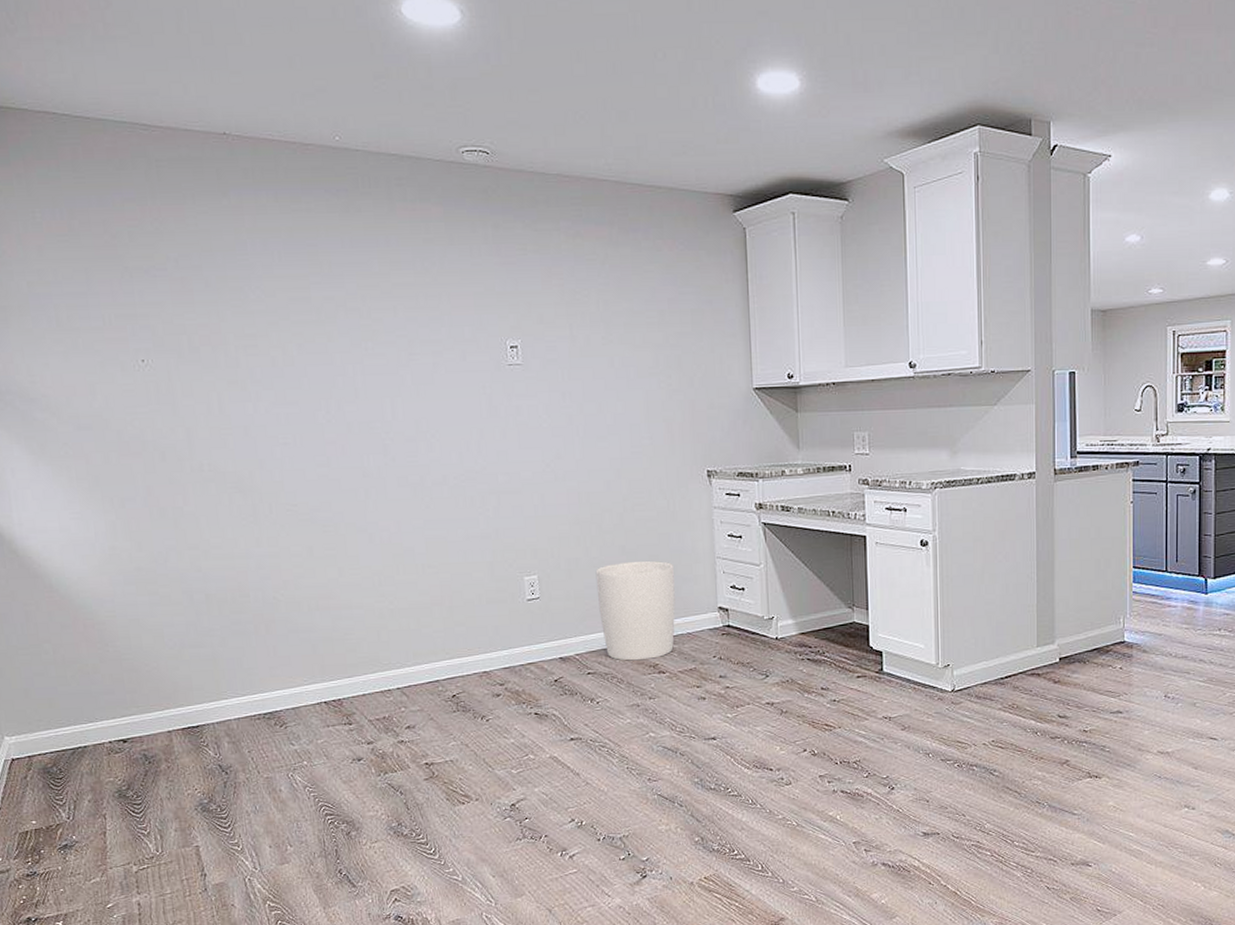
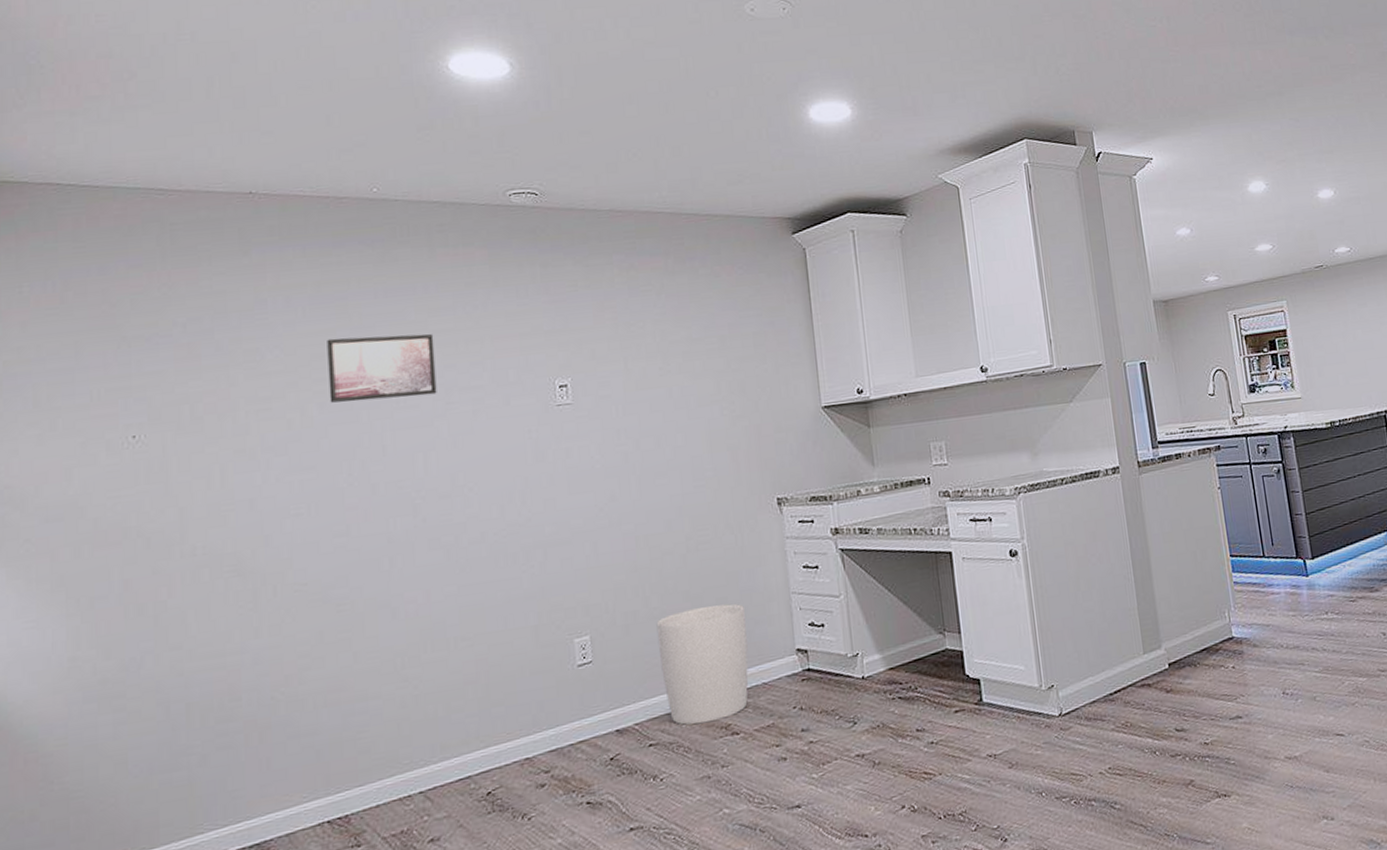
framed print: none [301,283,401,345] -> present [327,334,437,403]

